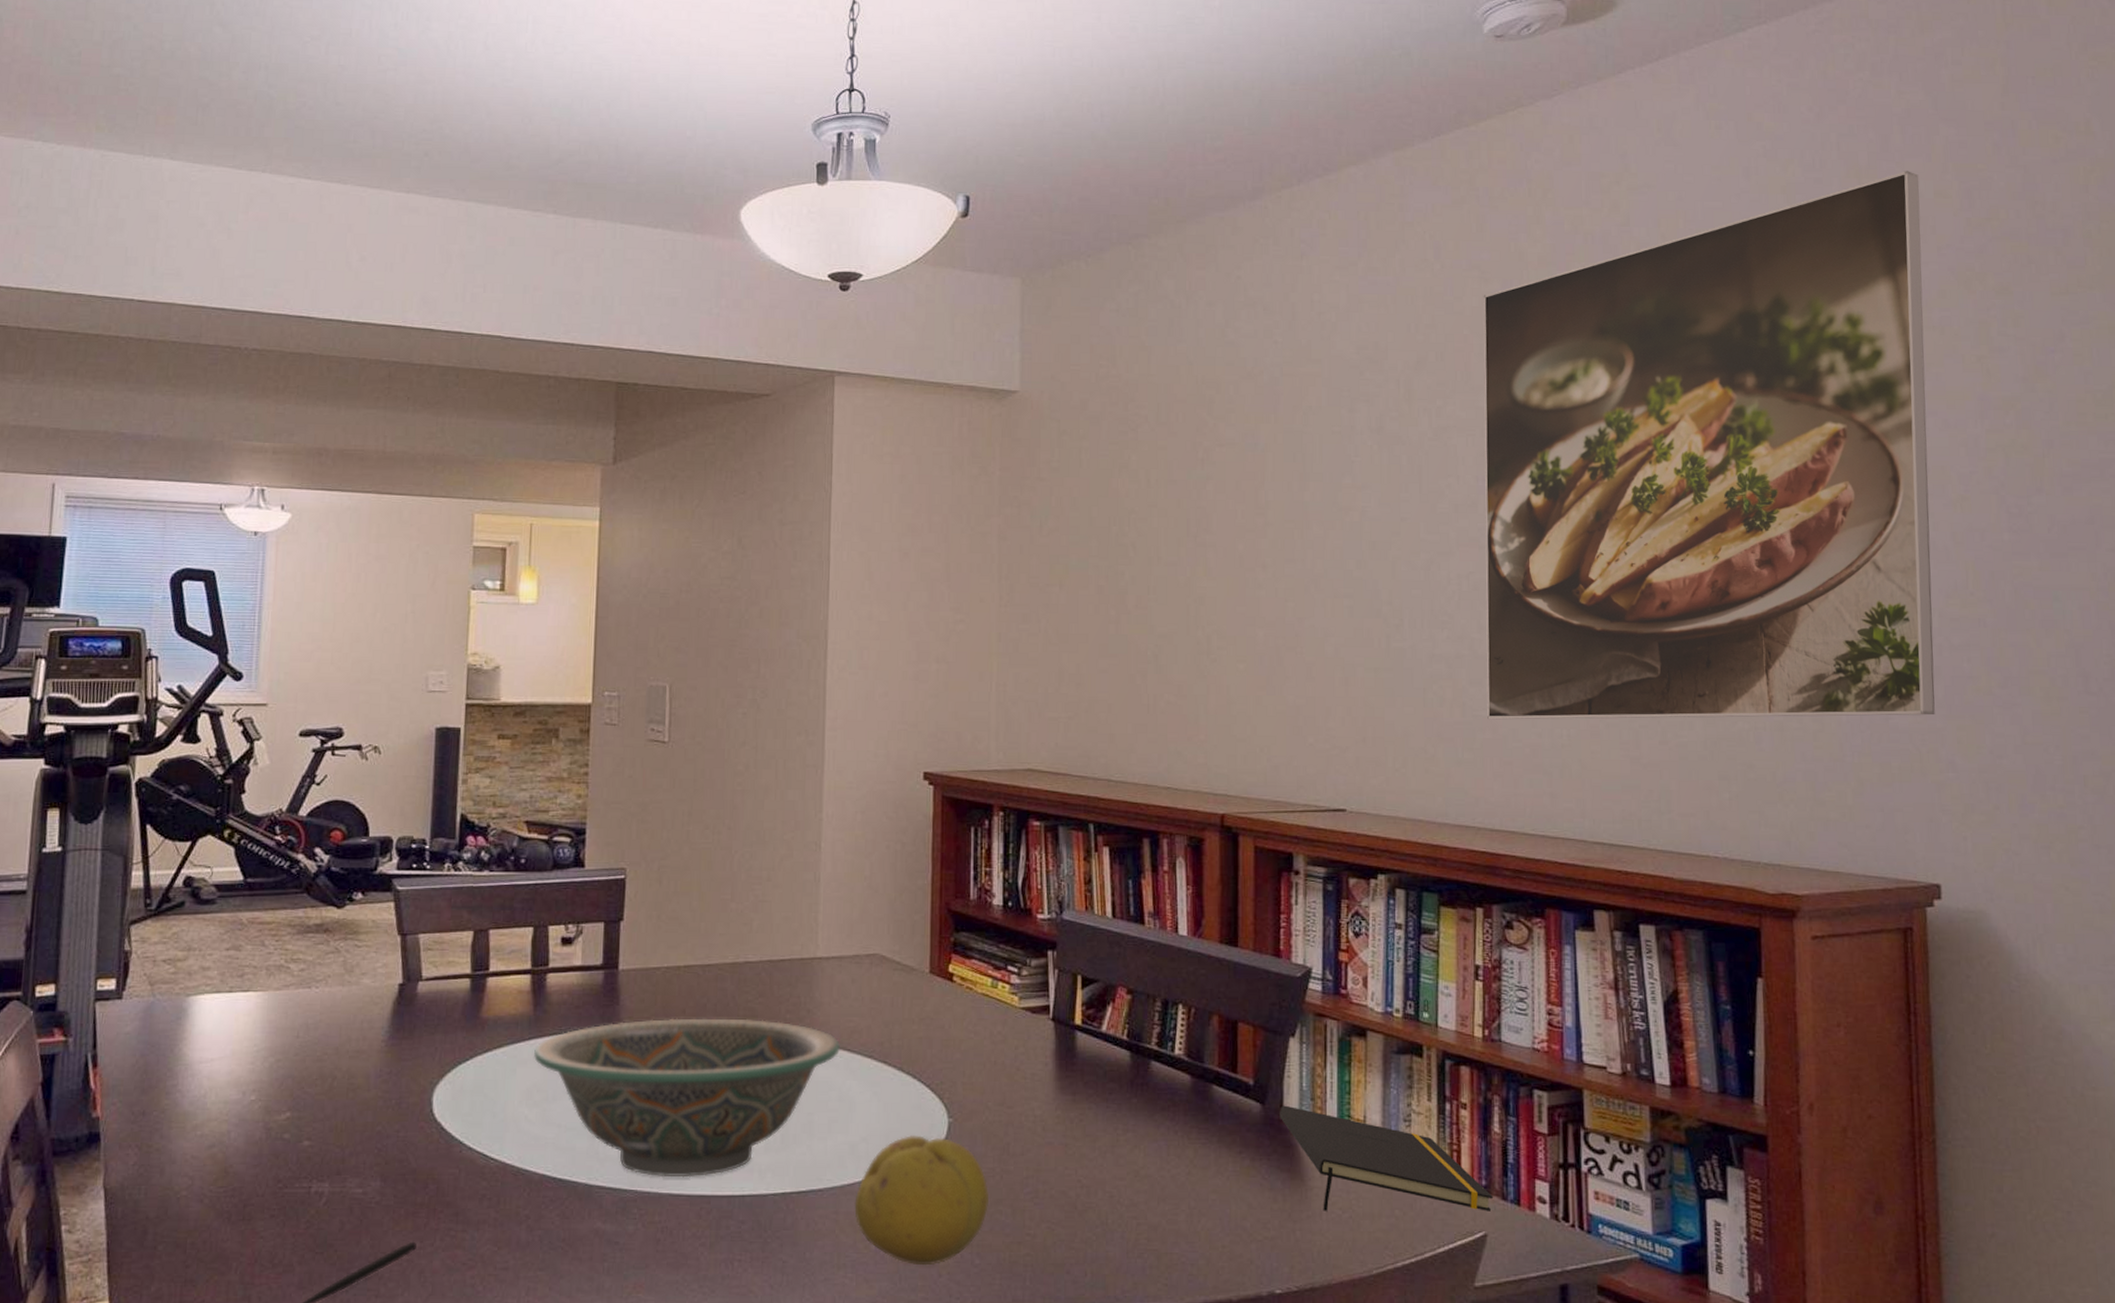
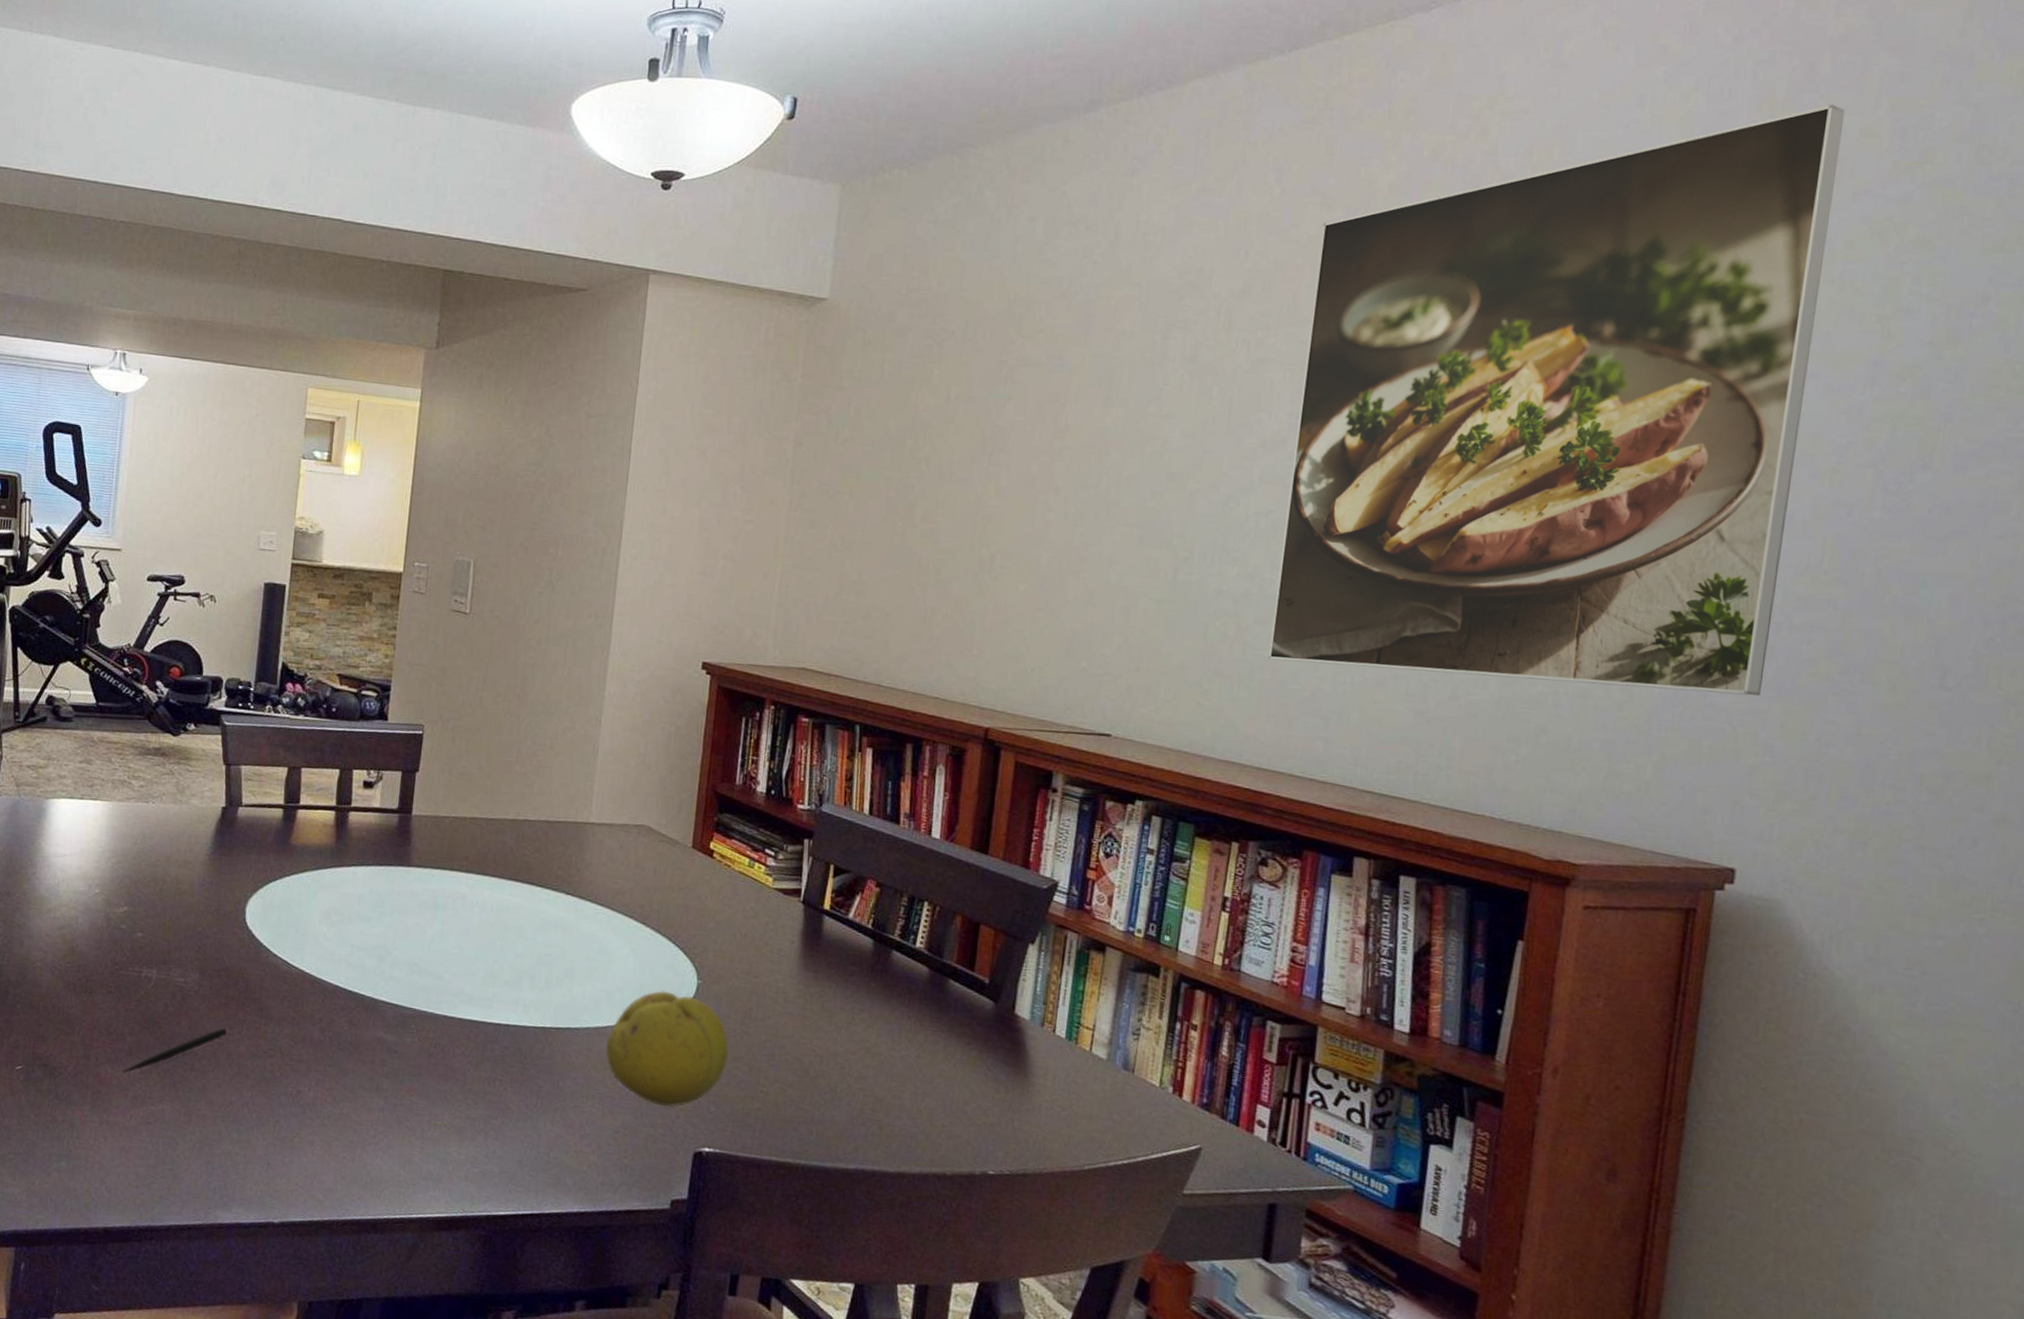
decorative bowl: present [534,1018,841,1178] -> none [334,861,605,1004]
notepad: present [1280,1105,1493,1211] -> none [1011,1005,1212,1128]

